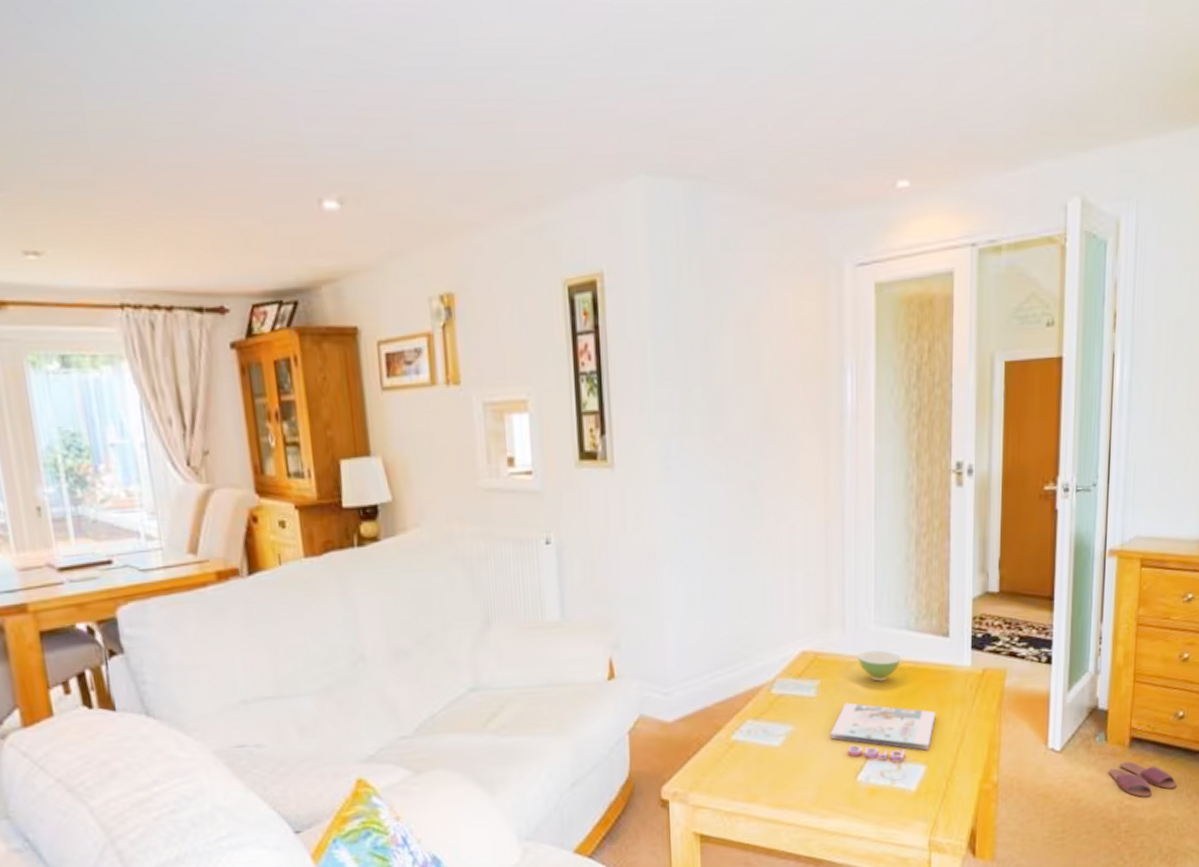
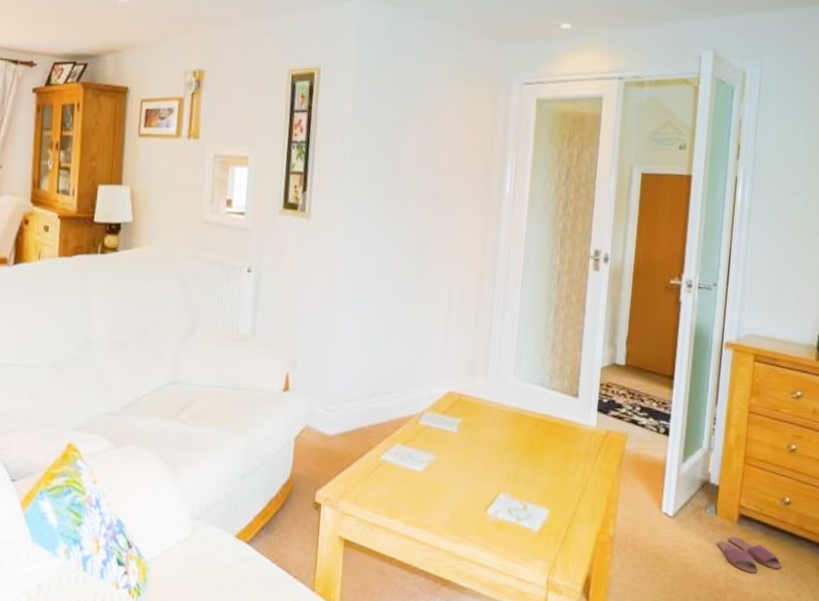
magazine: present [830,702,936,762] -> none [466,442,562,503]
bowl: present [857,650,902,682] -> none [496,399,535,428]

